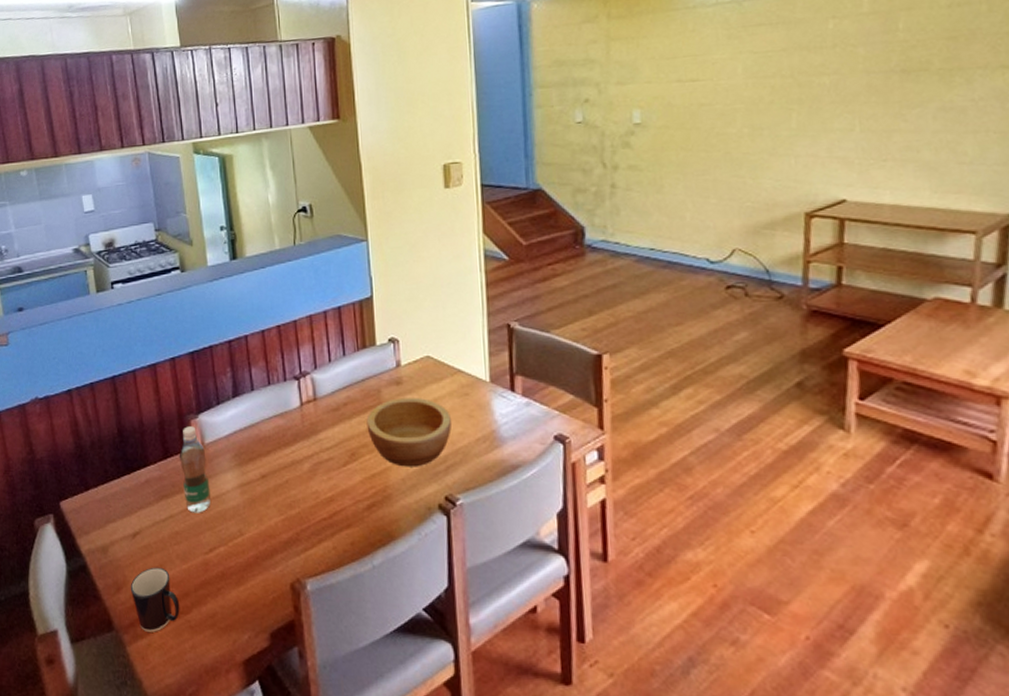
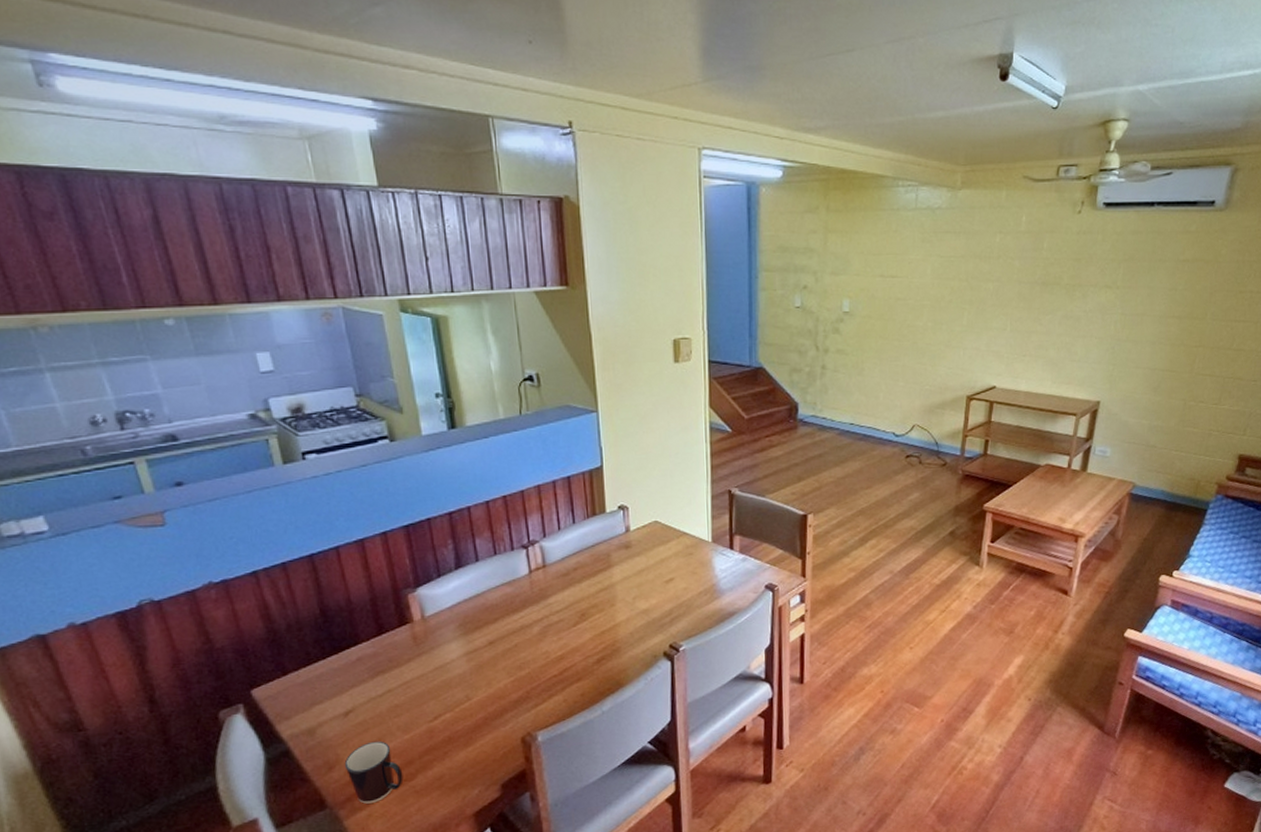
bottle: present [179,426,211,513] -> none [395,600,435,685]
bowl: present [366,397,452,467] -> none [596,559,677,622]

